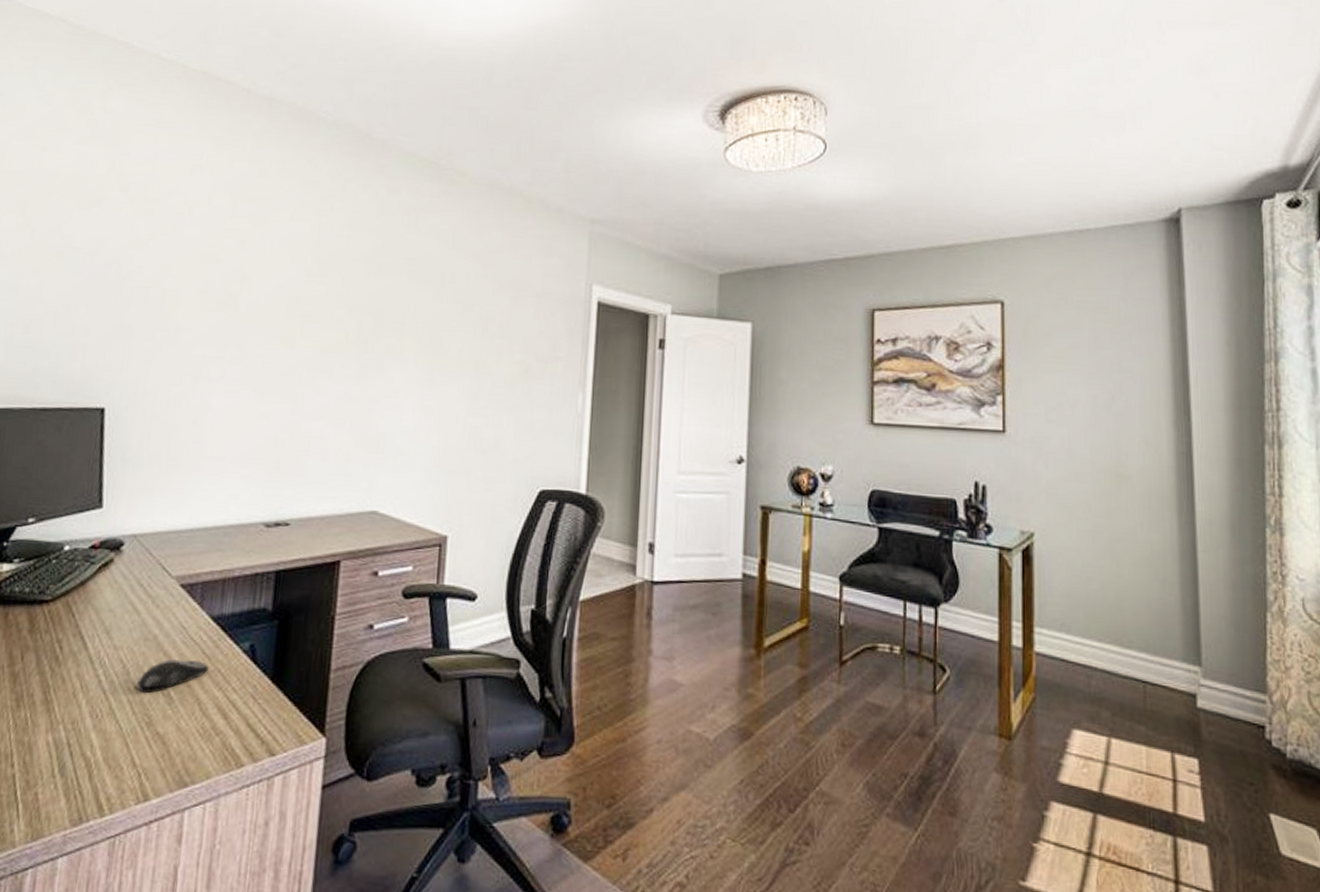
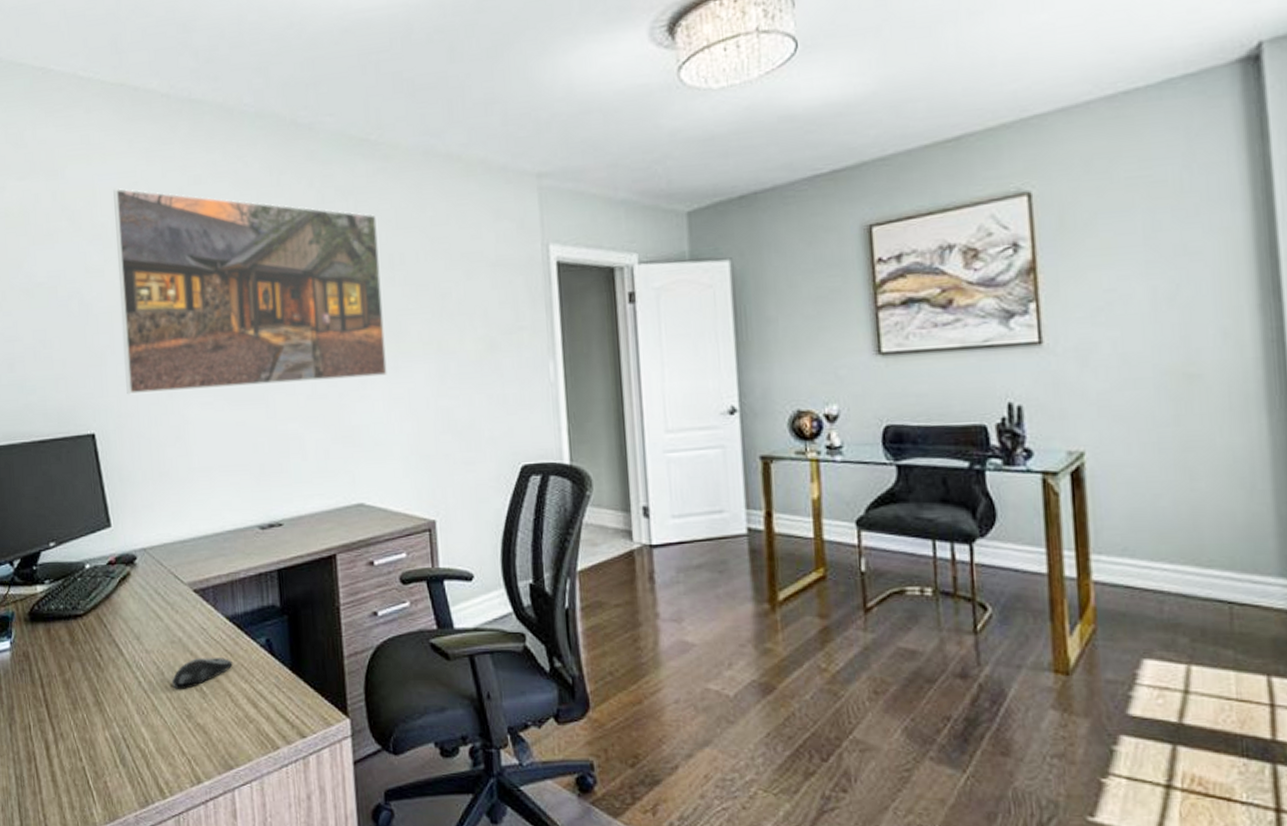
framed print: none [148,167,434,387] -> present [113,188,388,395]

